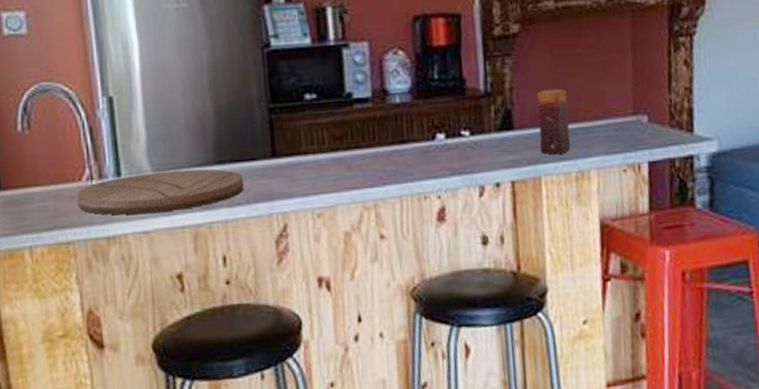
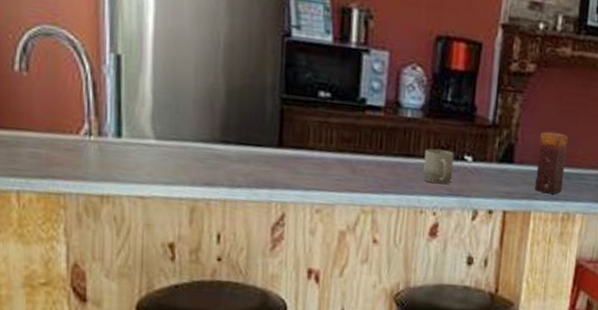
cutting board: present [77,169,244,215] -> none [73,138,247,182]
cup: none [419,129,452,166] -> present [423,149,454,185]

